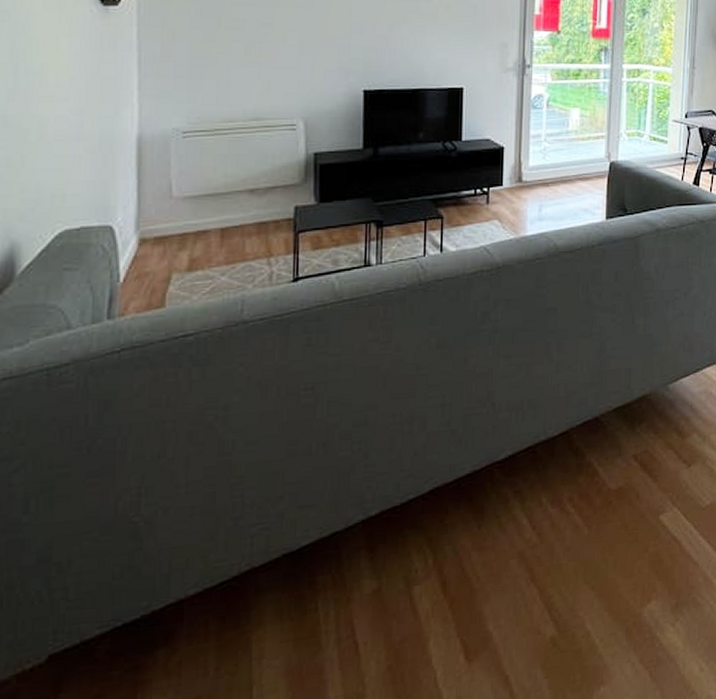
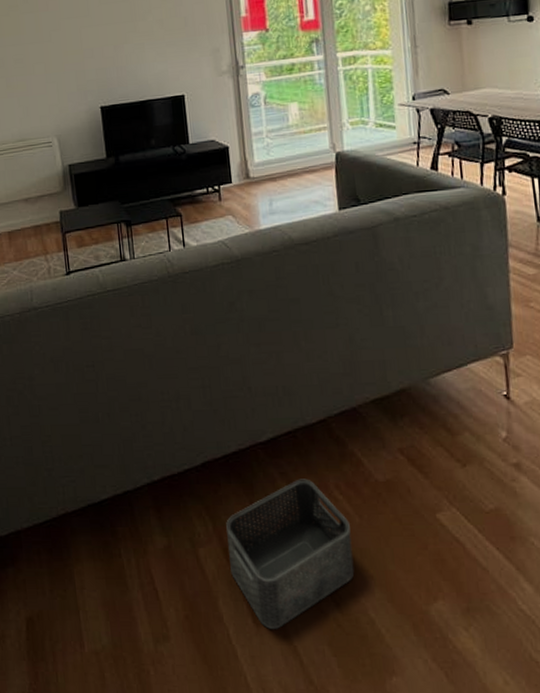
storage bin: none [447,495,578,663] -> present [226,479,355,629]

